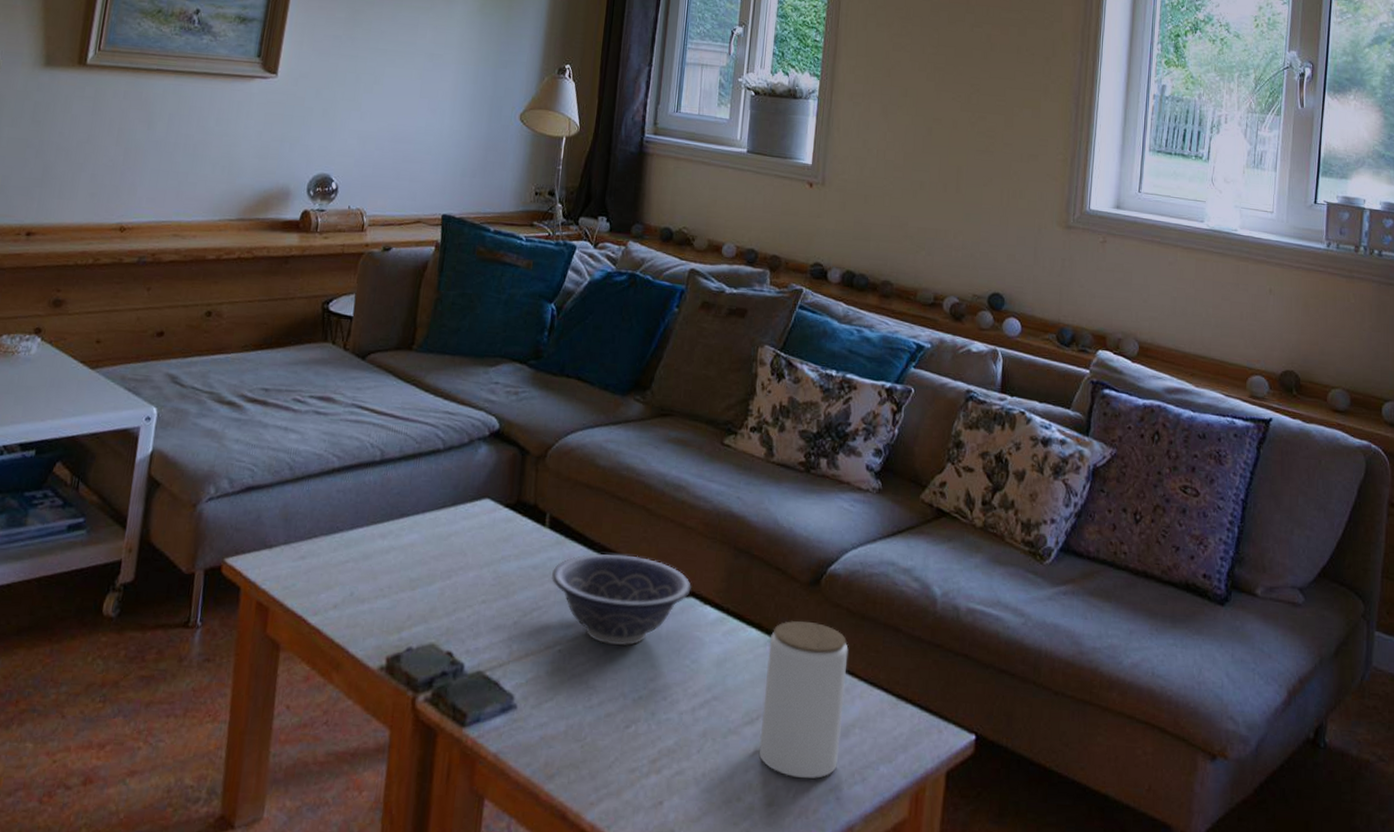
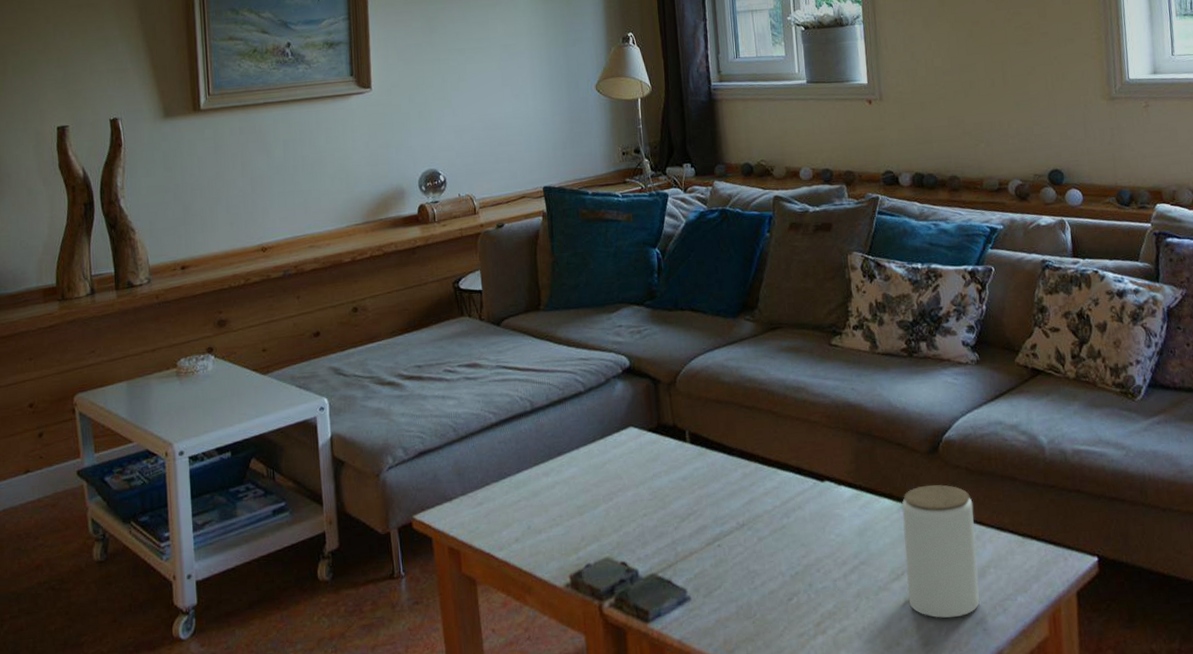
decorative bowl: present [552,554,692,645] -> none [700,454,825,533]

